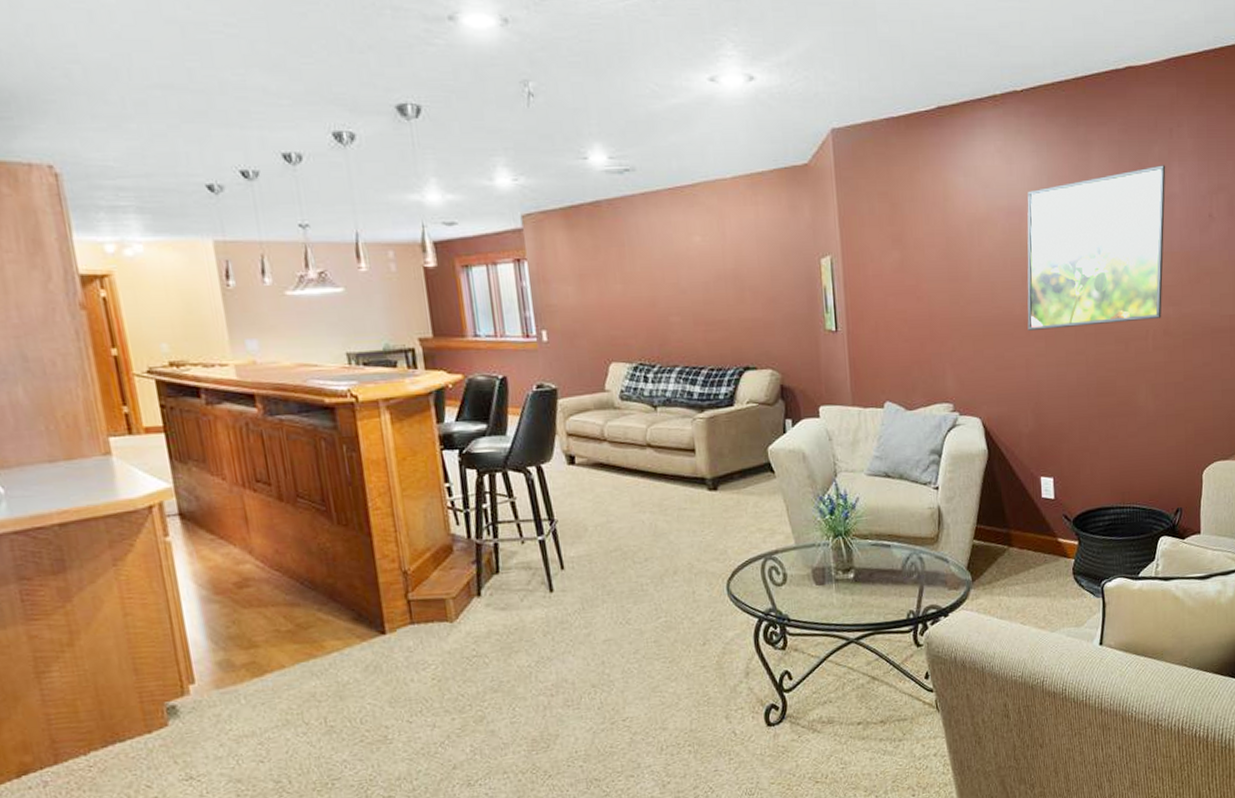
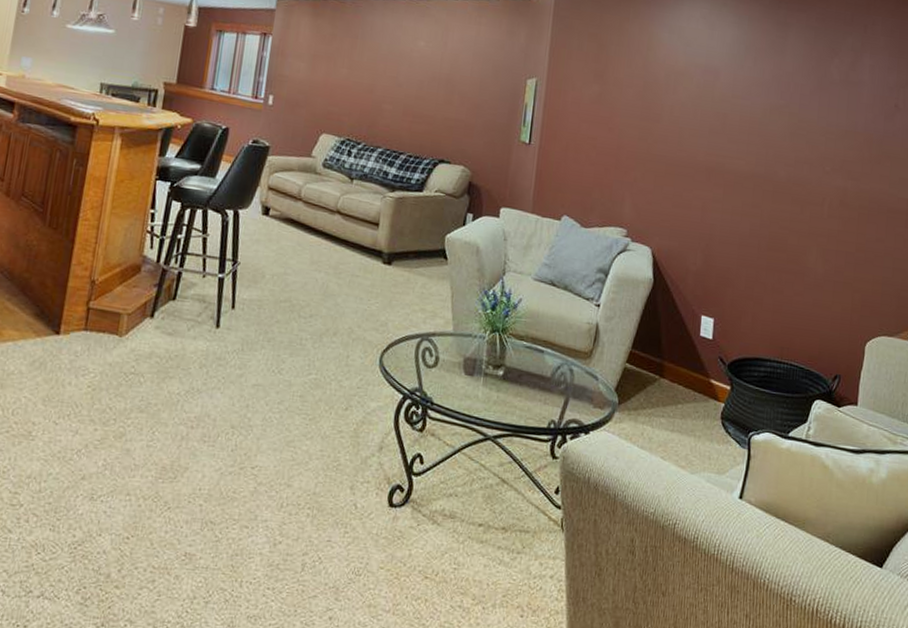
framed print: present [1027,165,1166,331] -> none [708,54,858,189]

